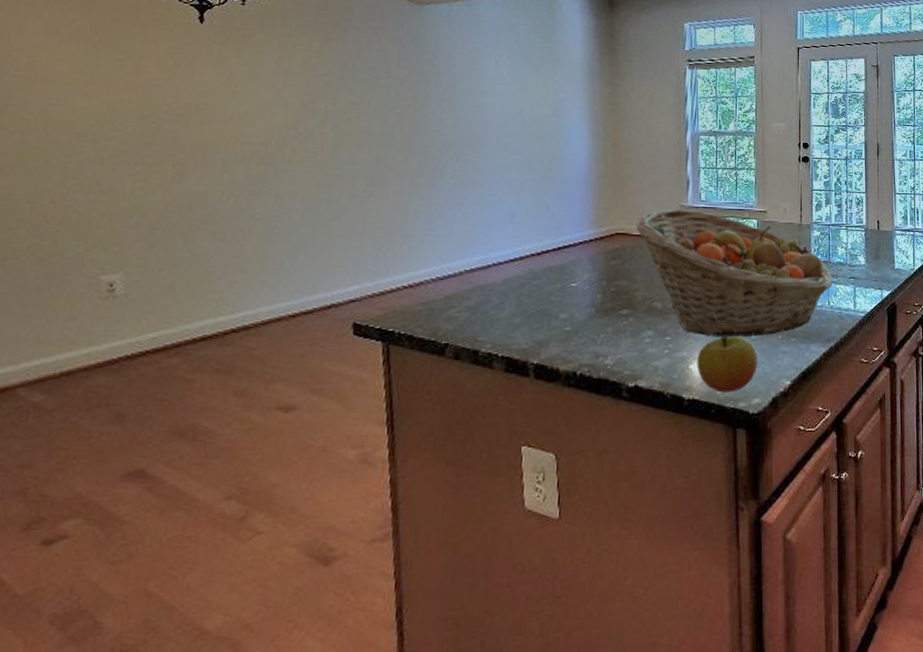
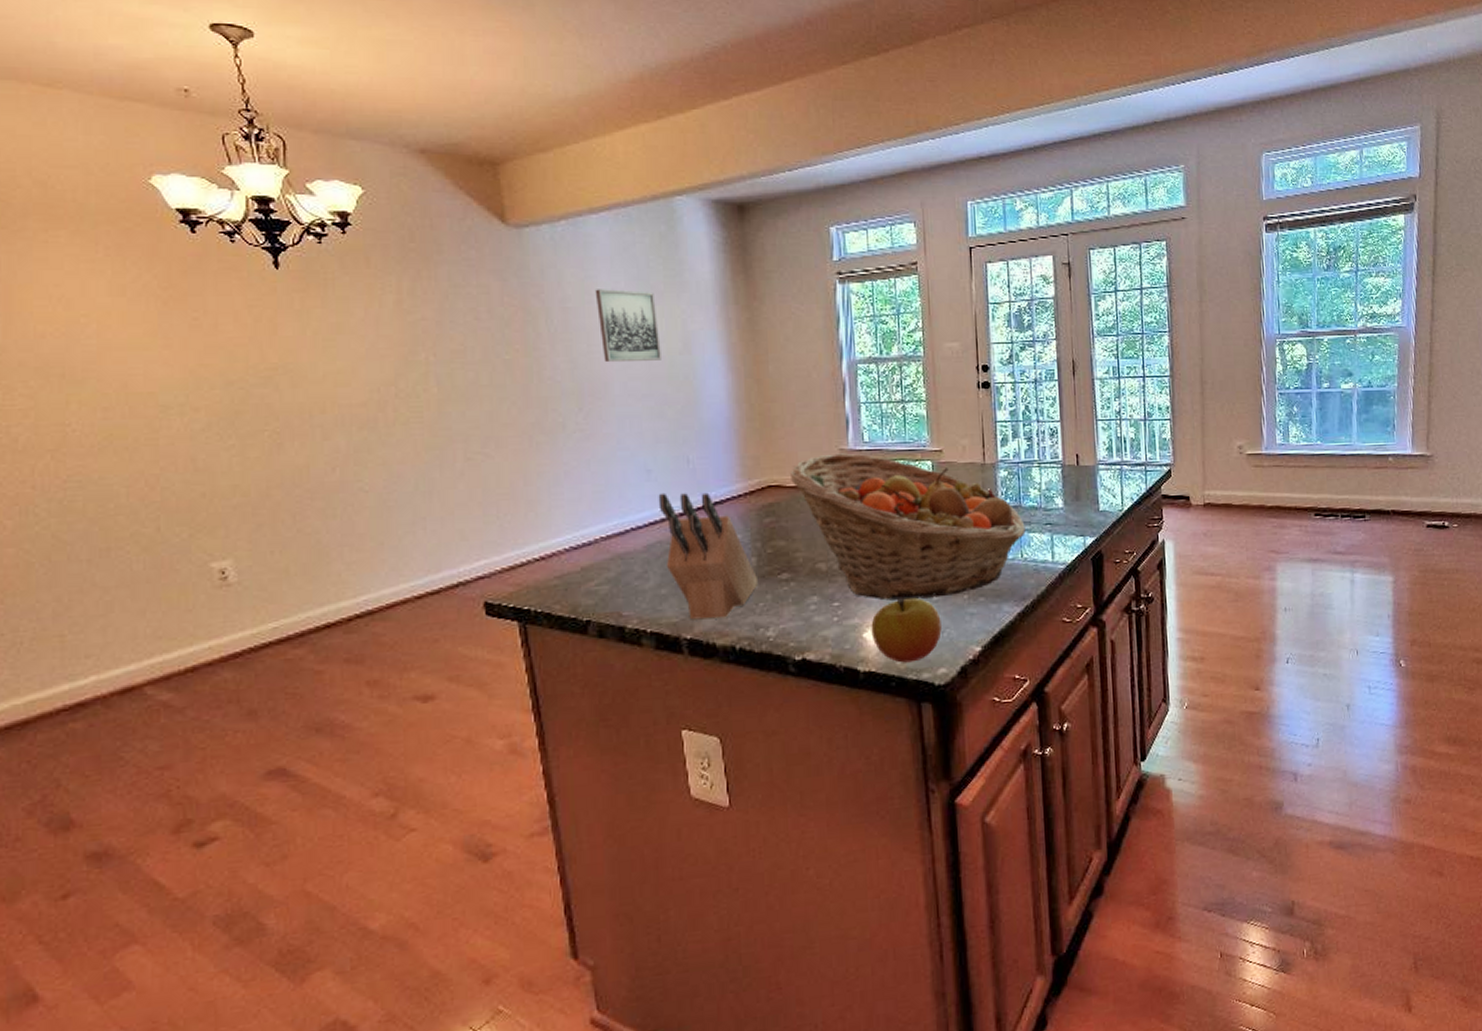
wall art: none [481,59,534,122] -> present [595,289,661,363]
knife block: none [519,234,602,347] -> present [658,492,759,620]

